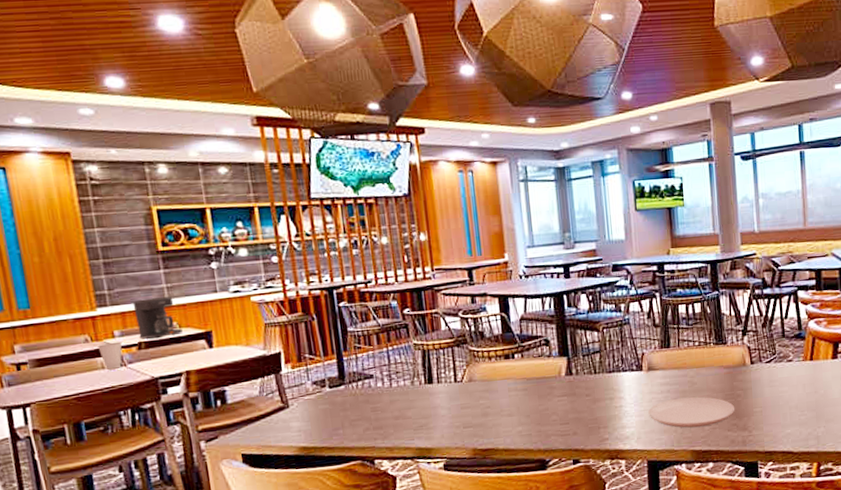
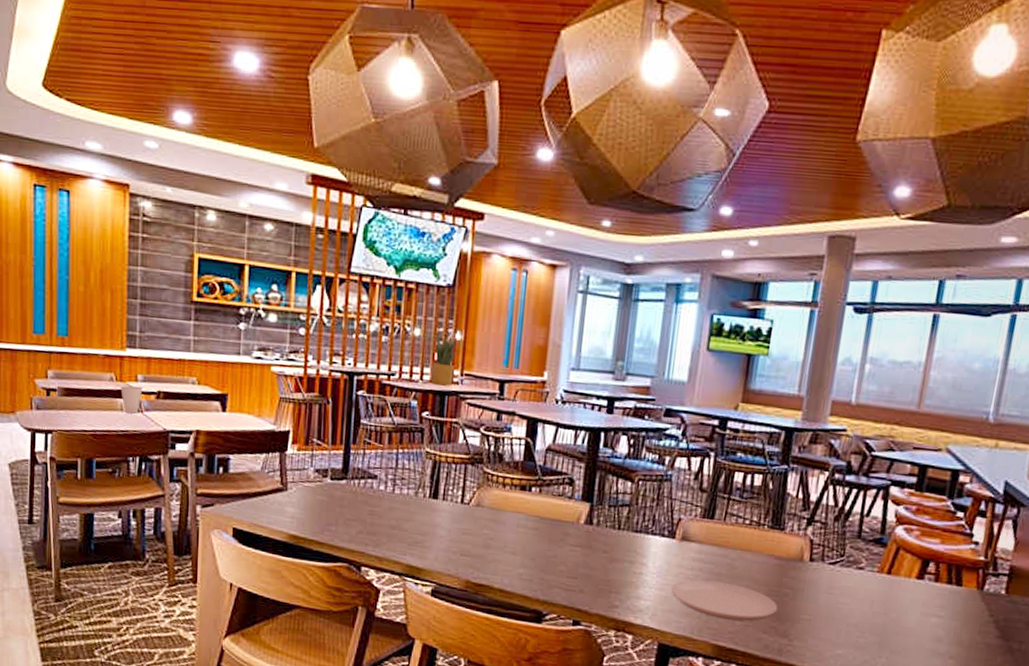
coffee maker: present [132,297,183,339] -> none [159,348,200,392]
planter: none [401,238,426,284] -> present [431,335,457,386]

